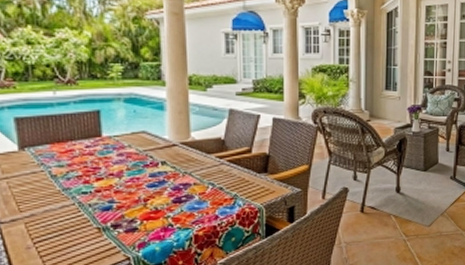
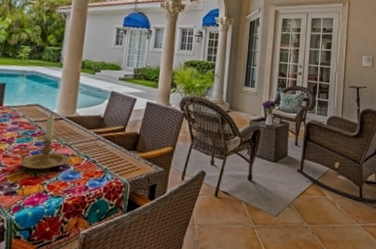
candle holder: none [131,141,192,203] -> present [19,114,70,170]

